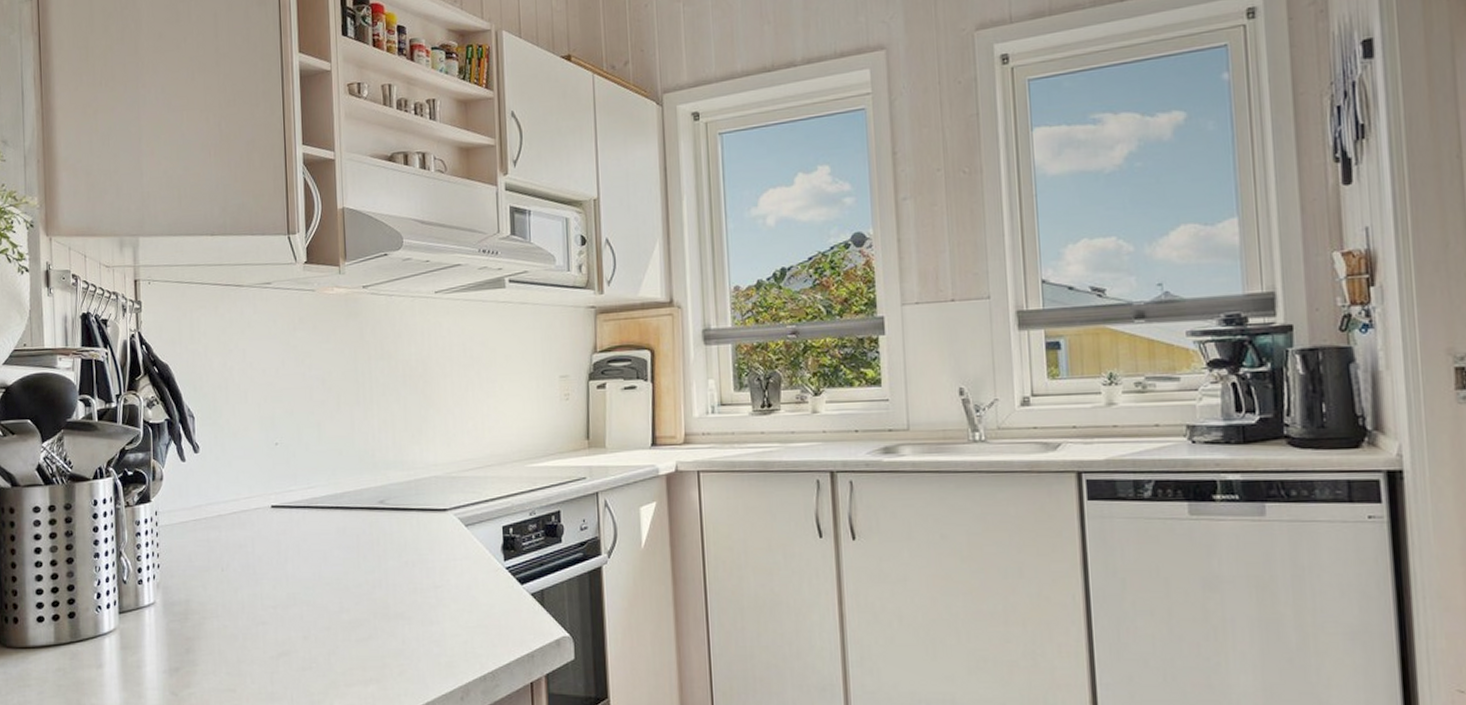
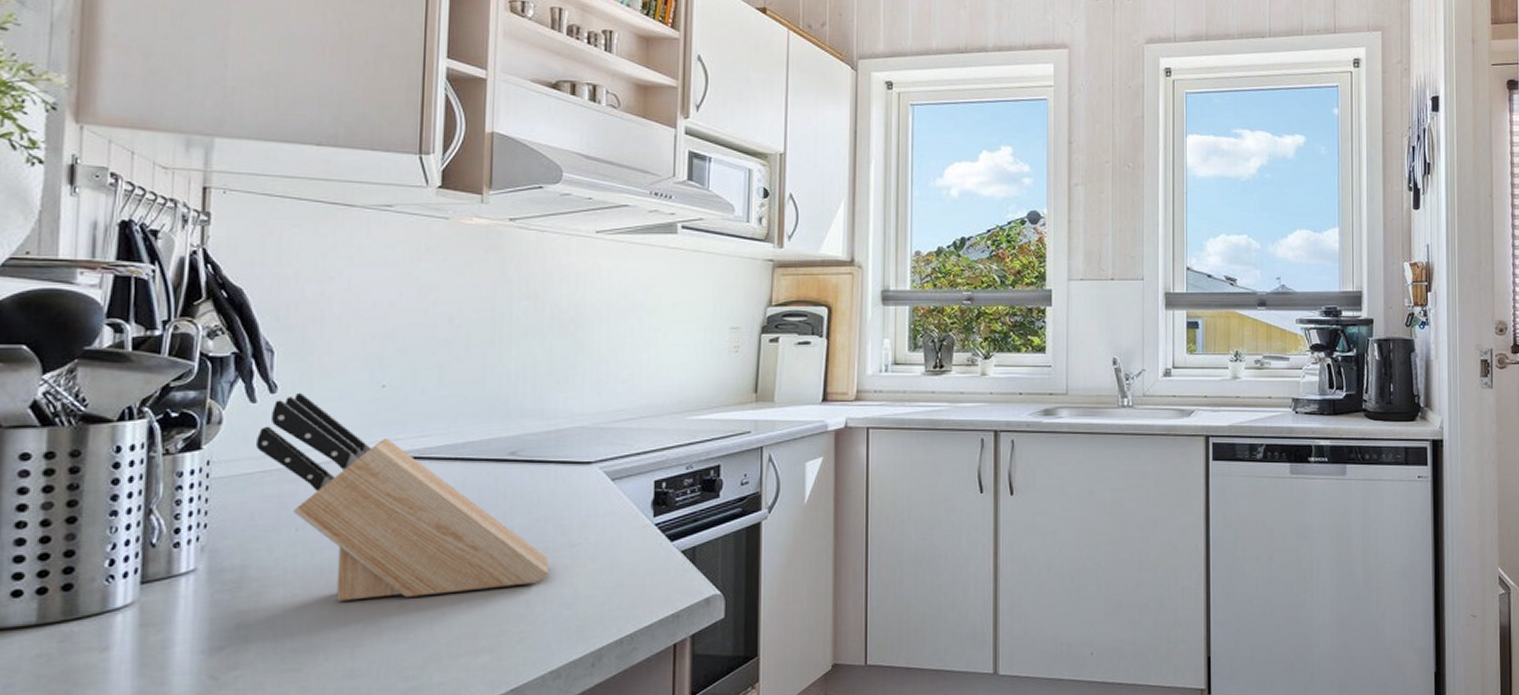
knife block: none [187,451,418,633] -> present [255,392,548,601]

